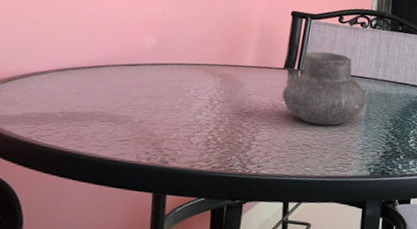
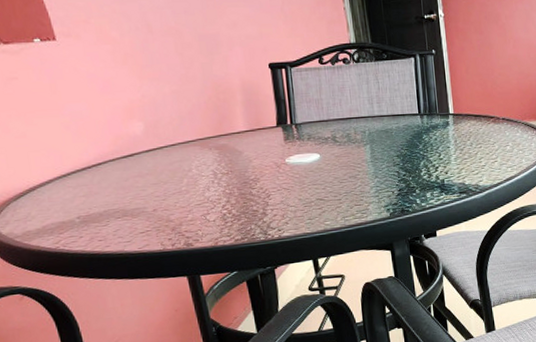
vase: present [282,51,367,126] -> none [282,98,369,177]

